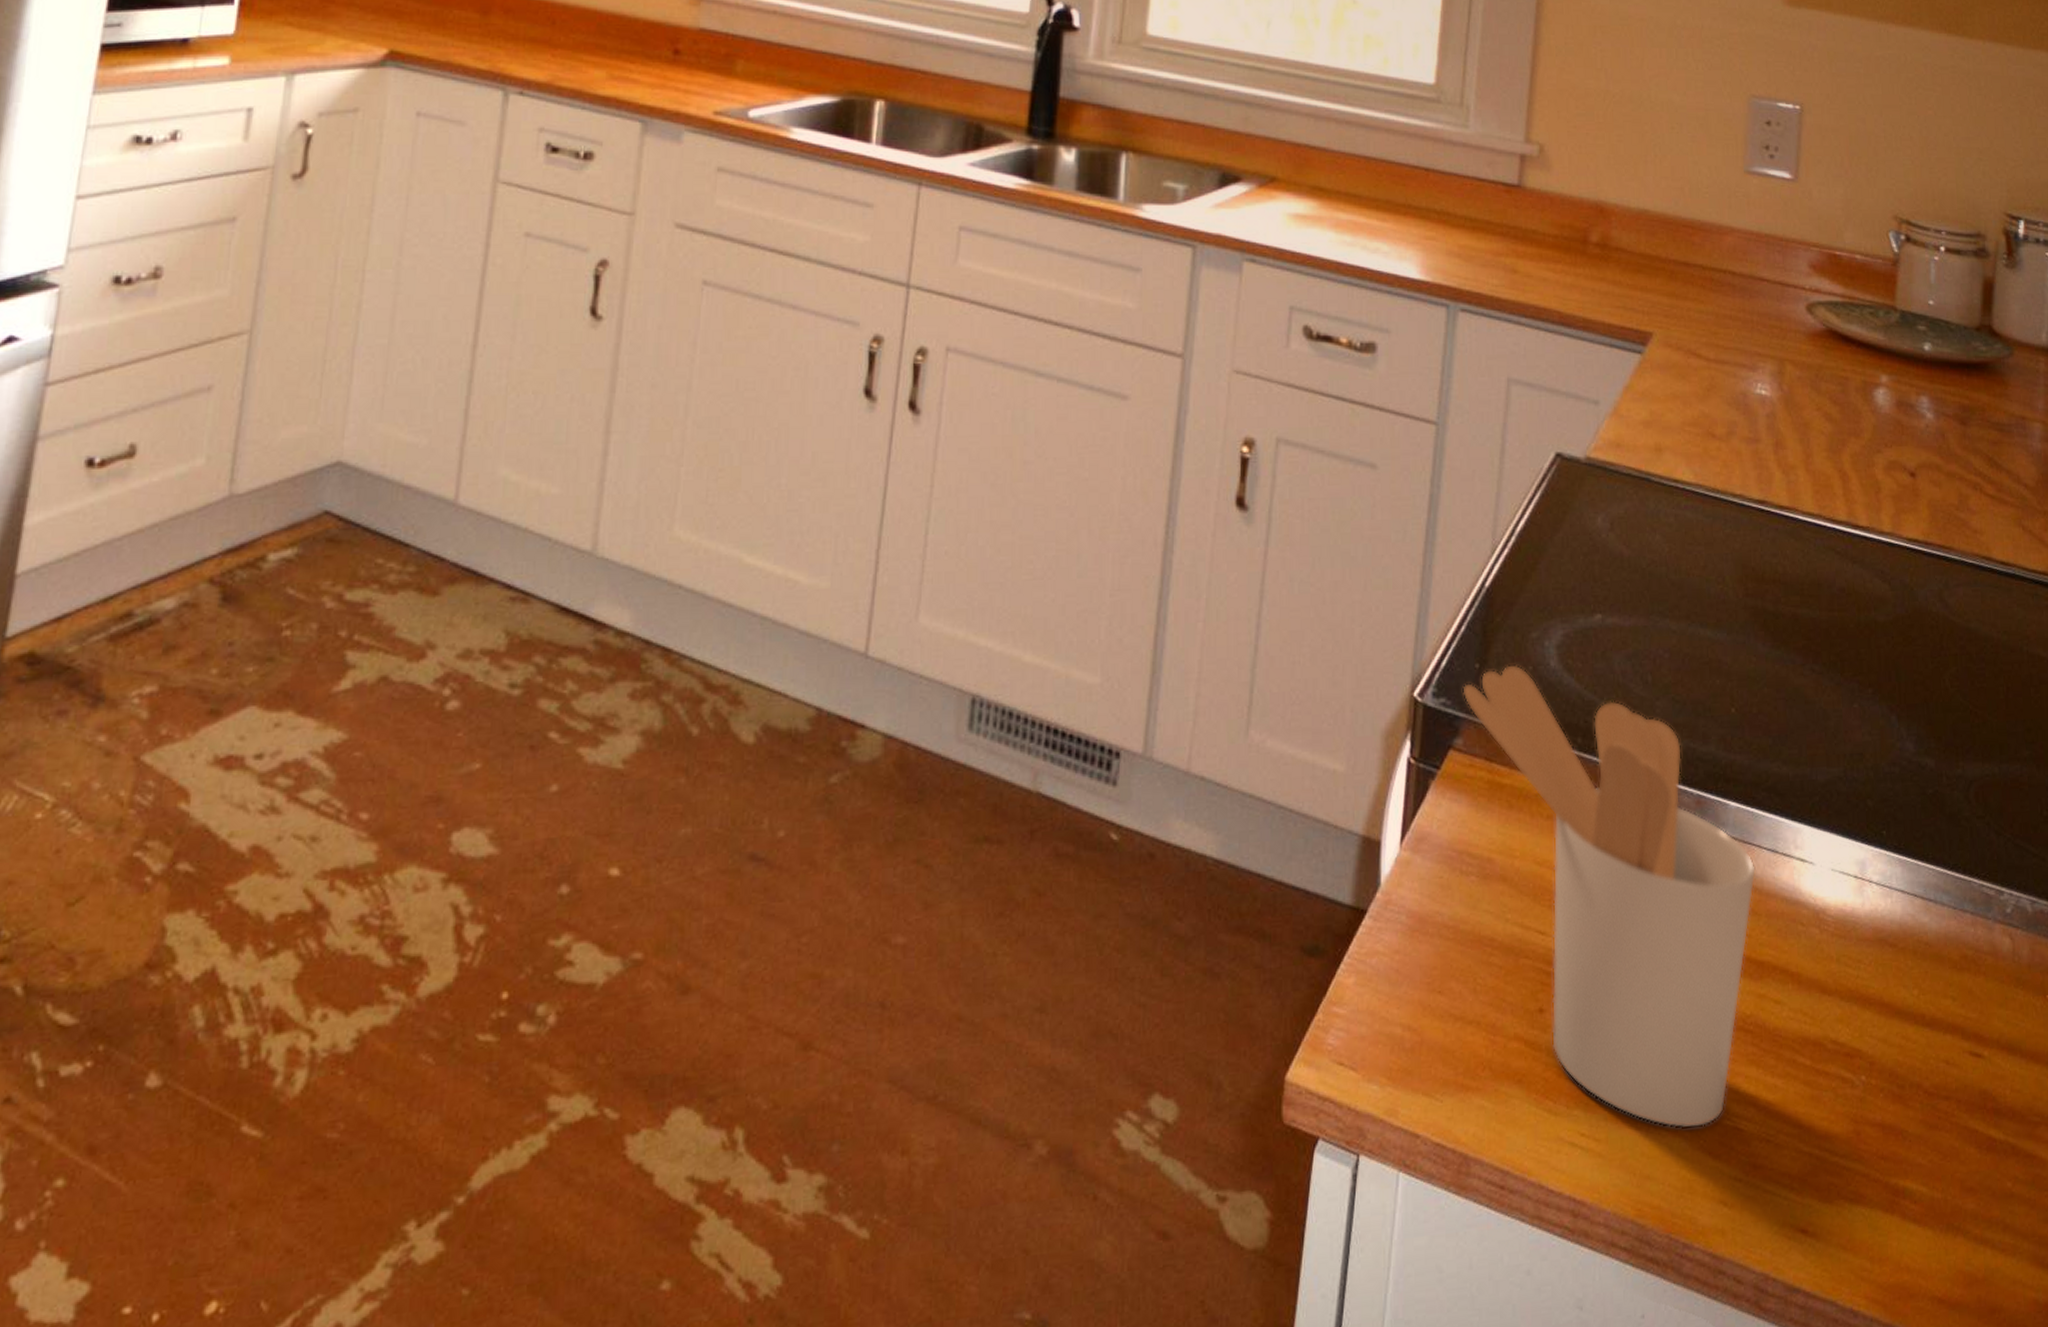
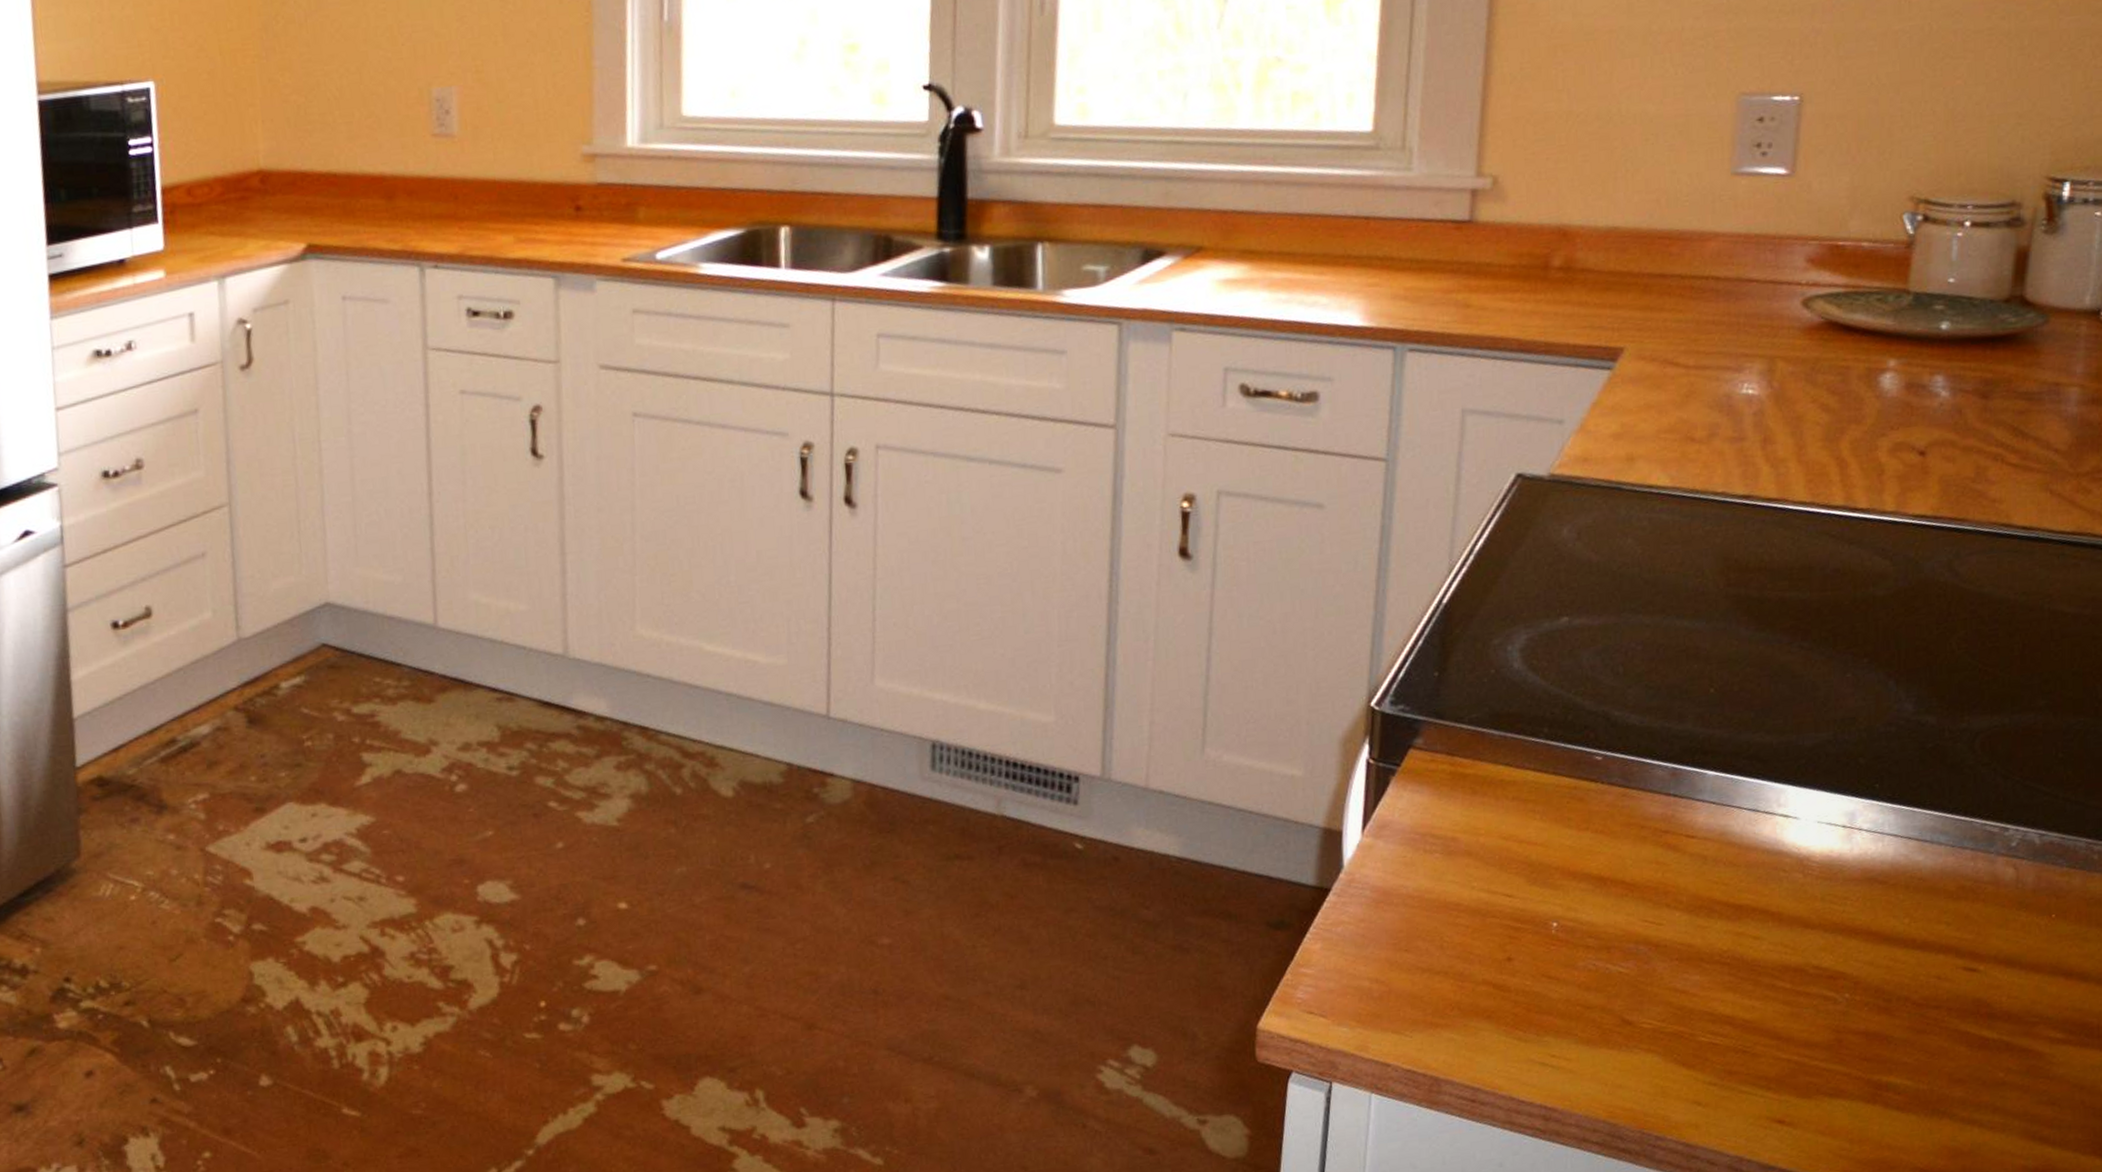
utensil holder: present [1462,663,1756,1129] -> none [1421,669,1735,1047]

